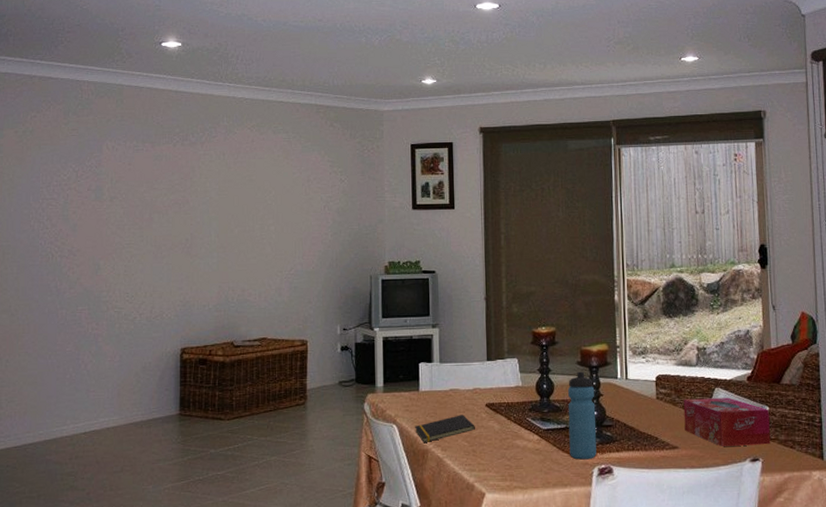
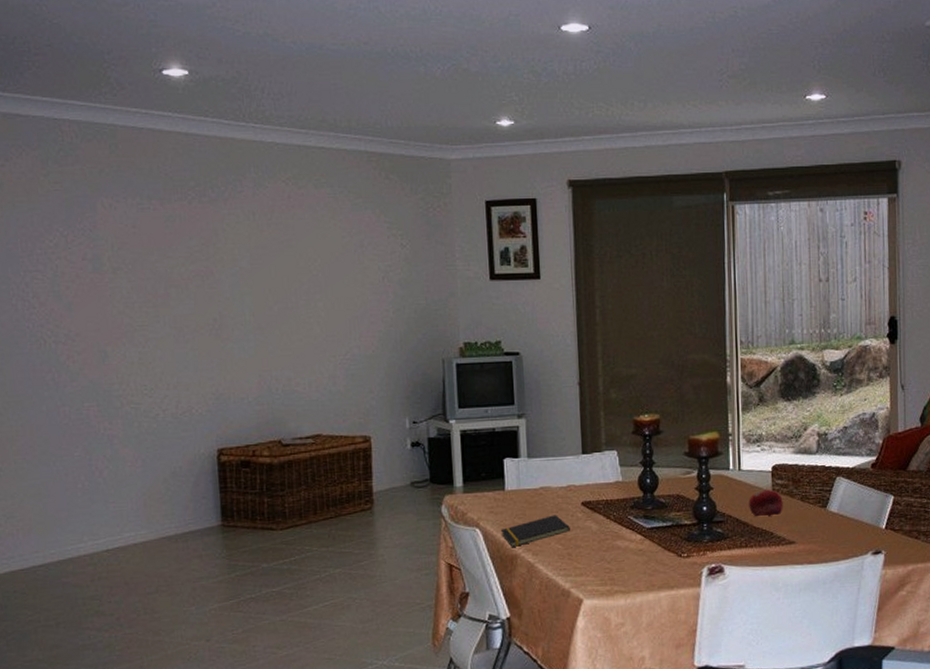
water bottle: present [568,371,597,460] -> none [674,463,706,560]
fruit: none [635,397,667,424] -> present [749,489,783,518]
tissue box: present [683,397,771,446] -> none [801,487,895,540]

